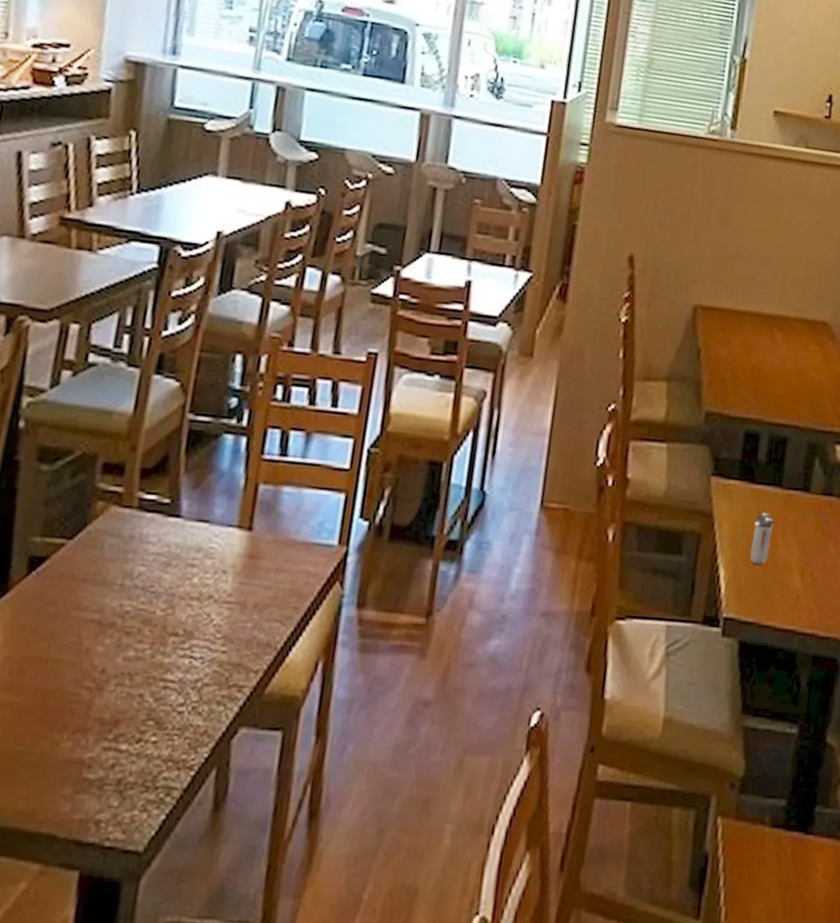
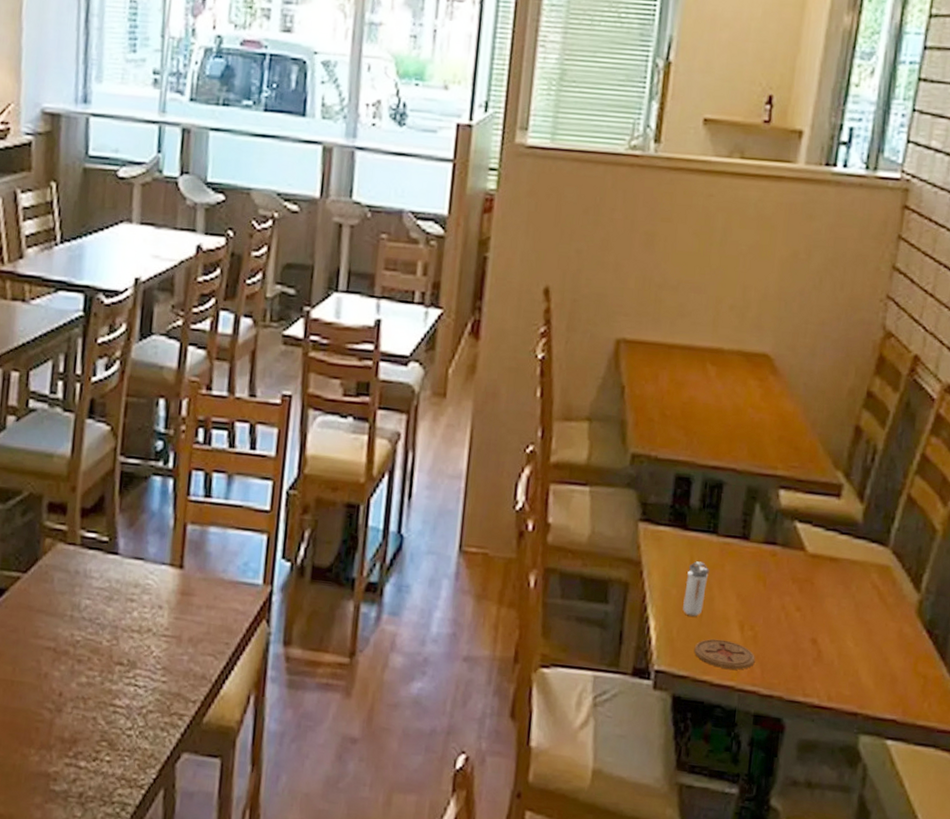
coaster: none [759,585,814,614] -> present [694,639,755,670]

